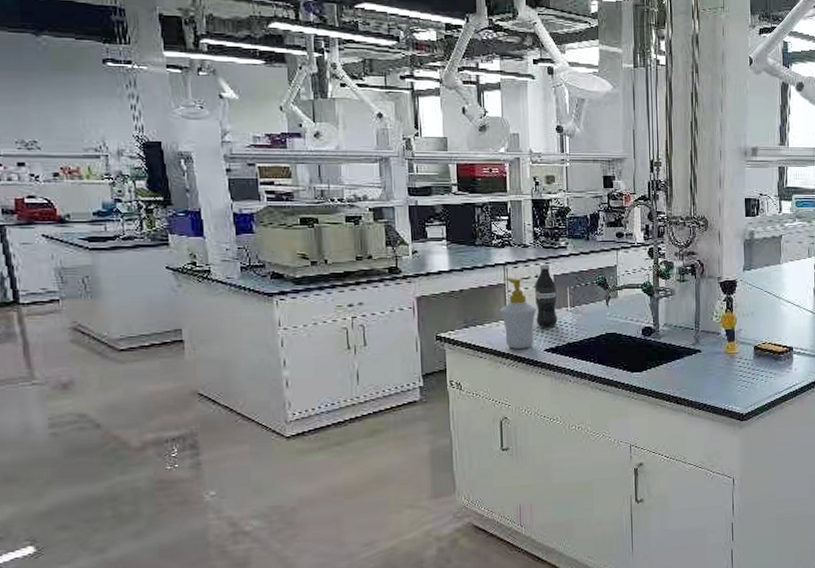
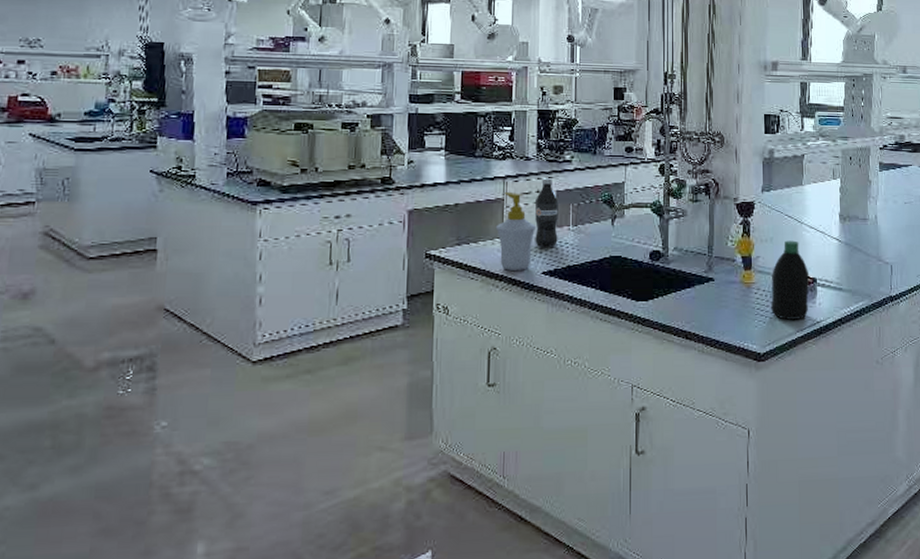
plastic bottle: none [752,314,787,384] -> present [771,240,810,320]

